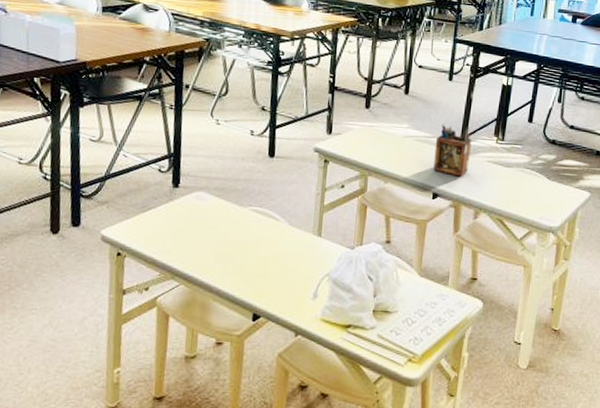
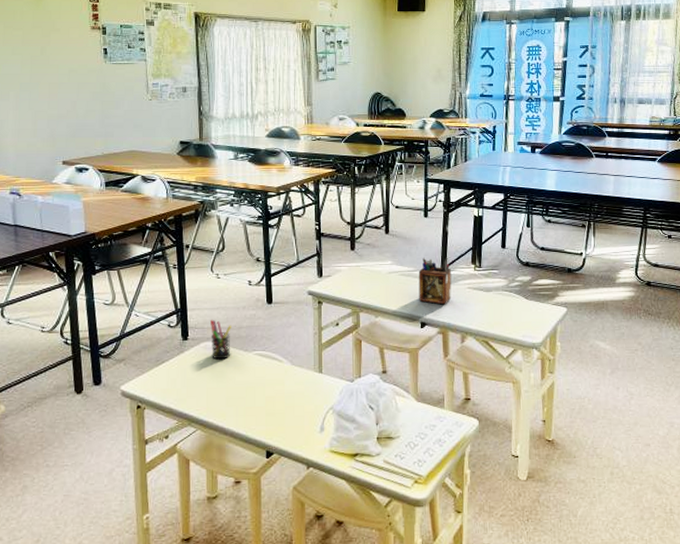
pen holder: none [203,168,228,212] -> present [210,319,231,360]

